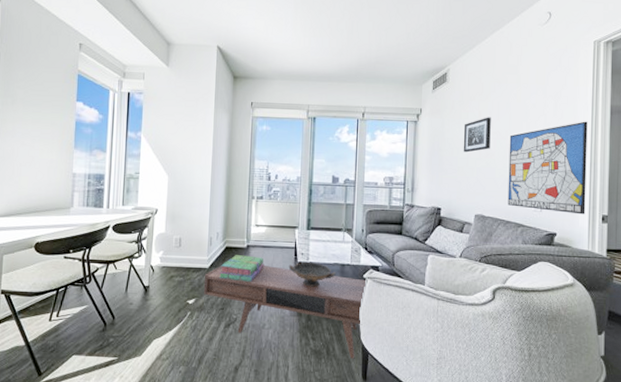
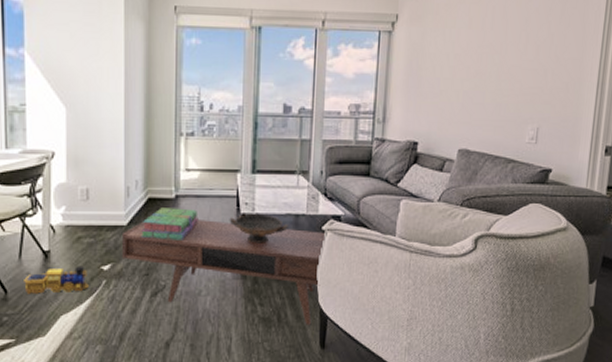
toy train: none [128,299,177,321] -> present [24,266,89,294]
wall art: present [463,117,491,153] -> none [447,25,484,72]
wall art: present [507,121,588,215] -> none [497,30,599,146]

